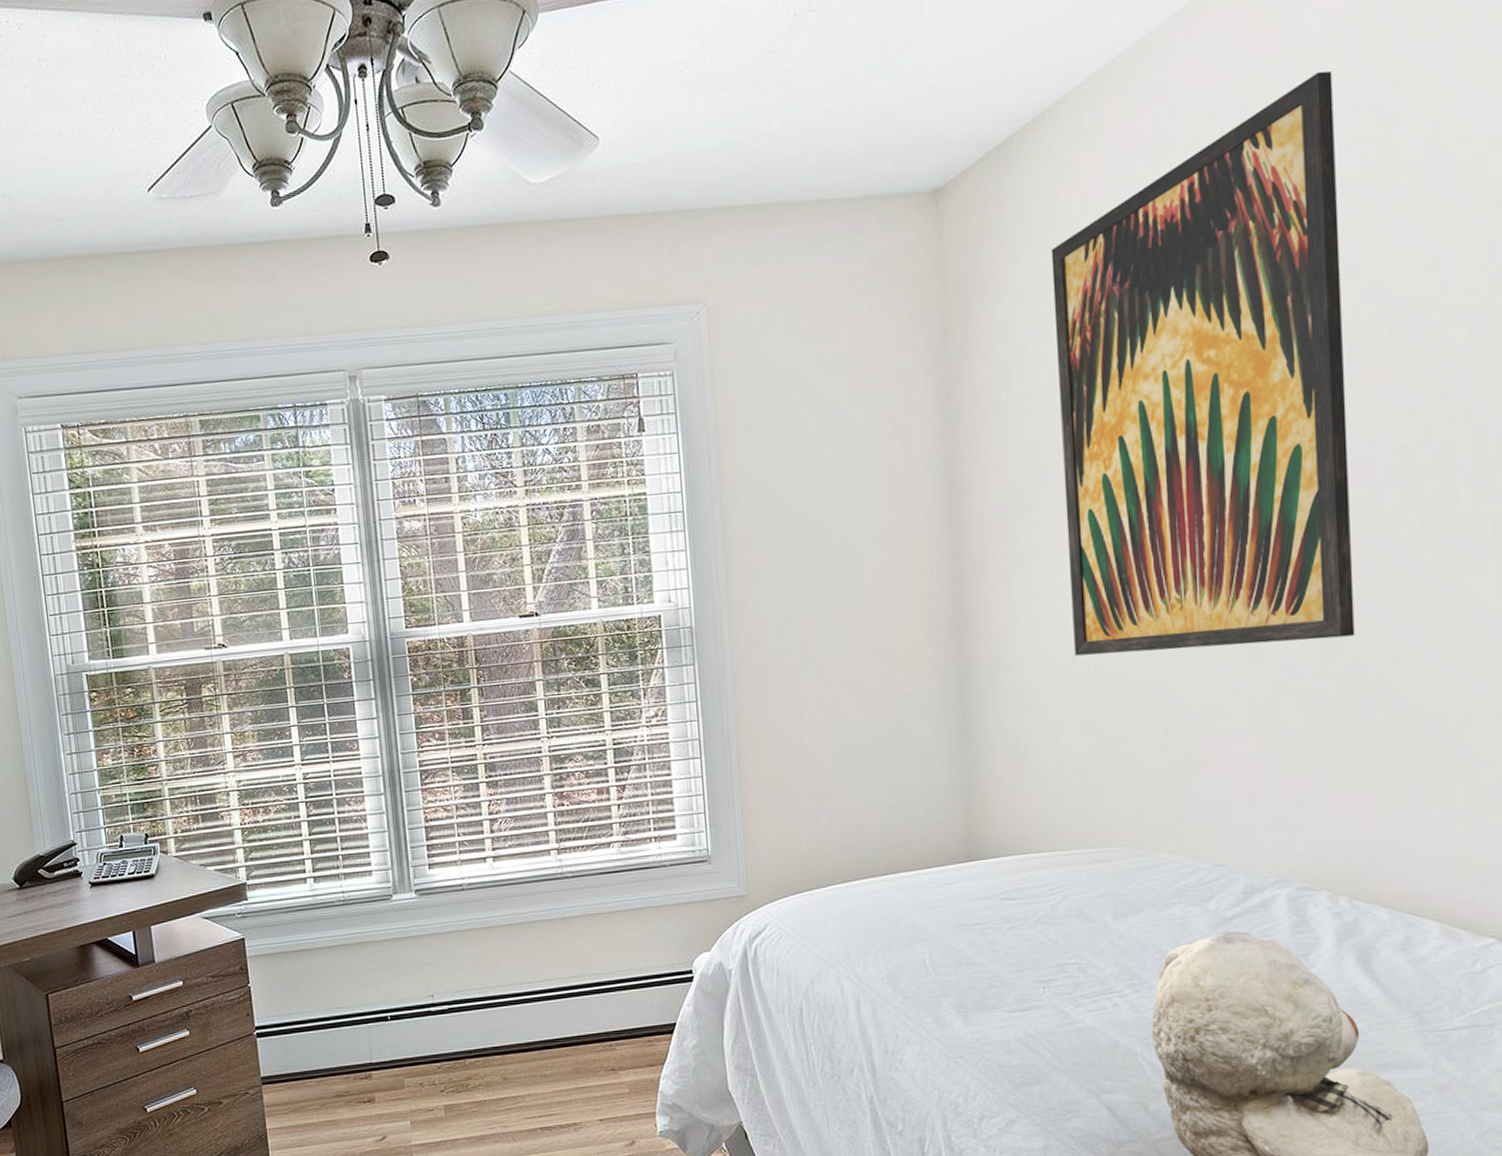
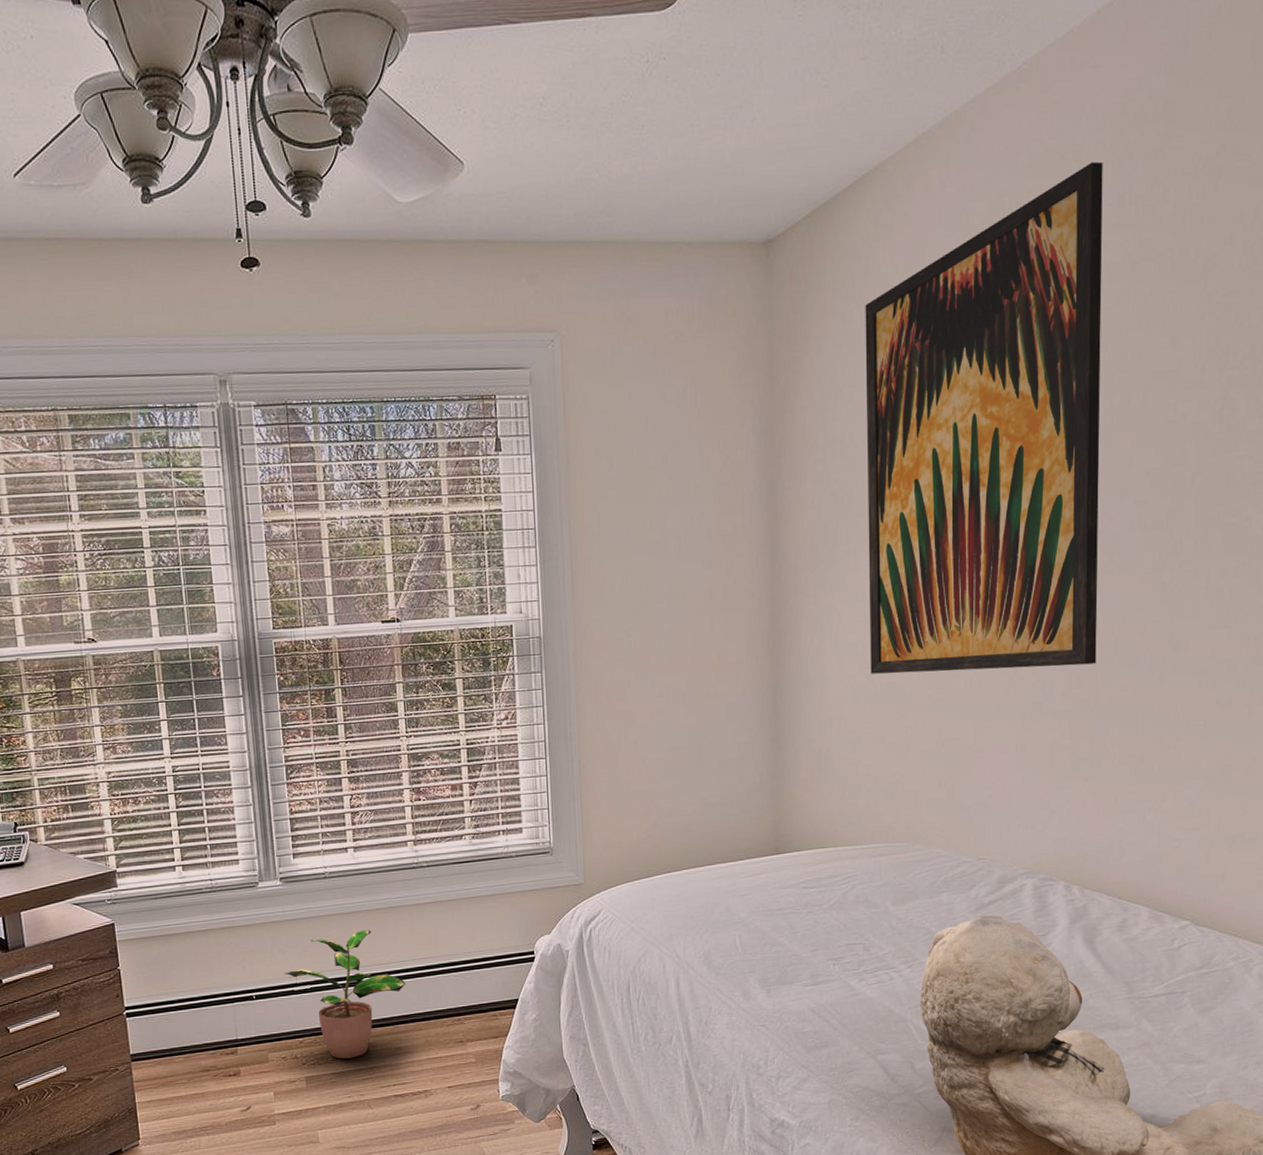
potted plant: none [420,945,552,1087] -> present [284,929,406,1059]

